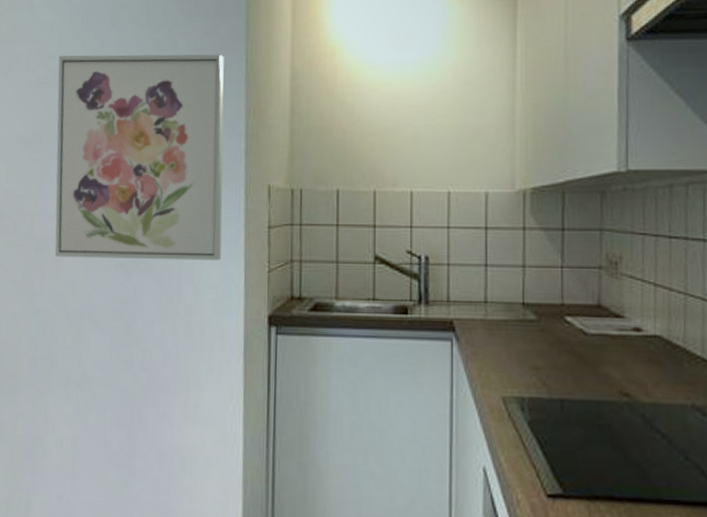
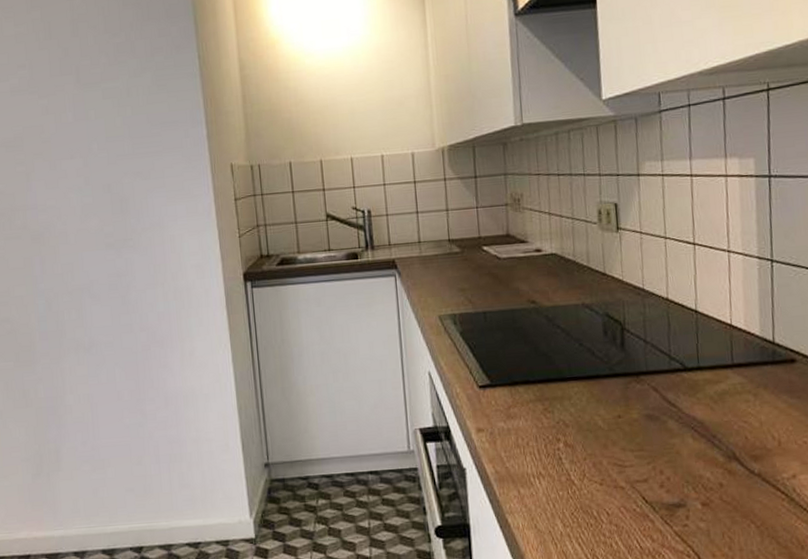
wall art: present [54,54,224,261] -> none [27,52,197,244]

